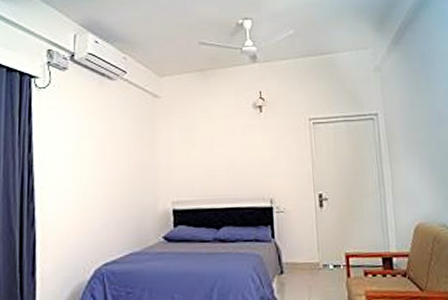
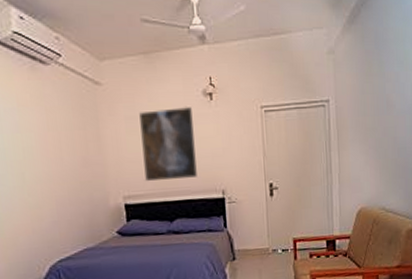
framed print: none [192,117,245,188] -> present [139,106,197,182]

